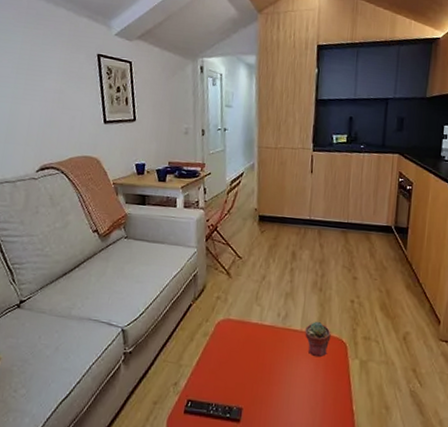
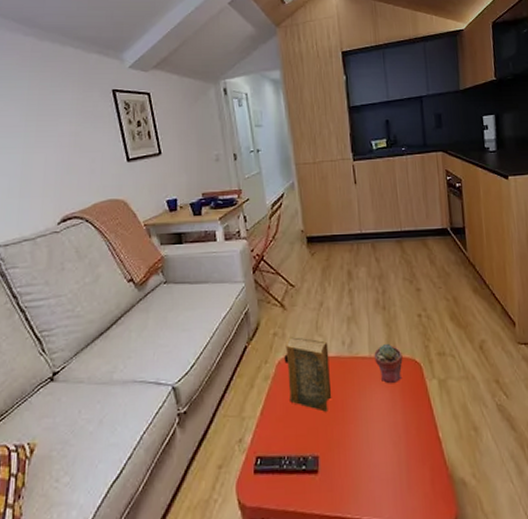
hardback book: none [223,302,265,372] -> present [284,337,332,412]

